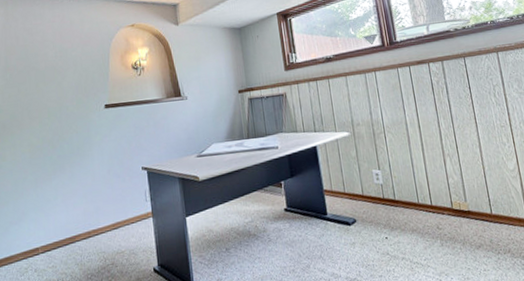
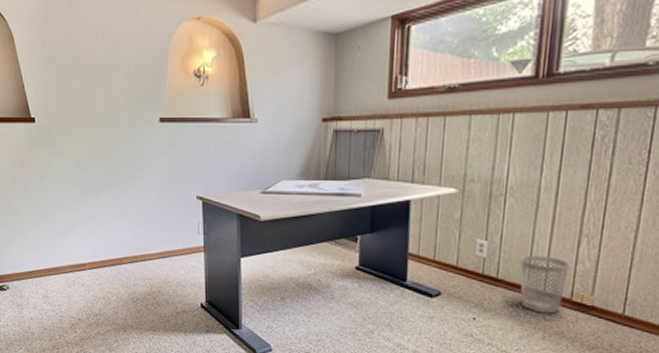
wastebasket: none [408,175,447,224] -> present [520,255,570,314]

